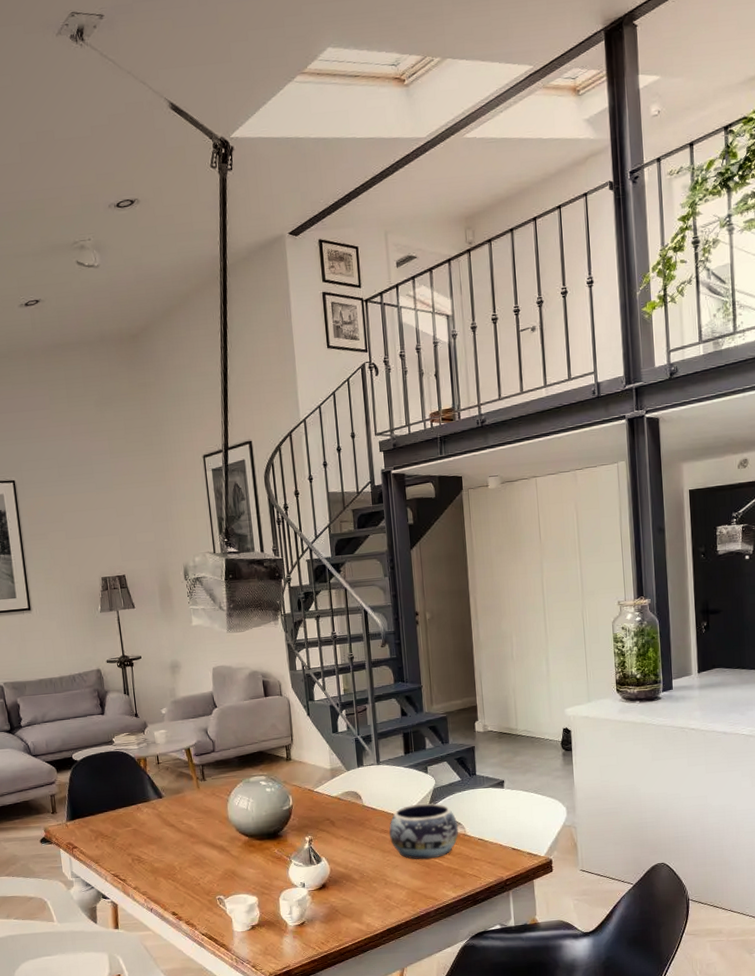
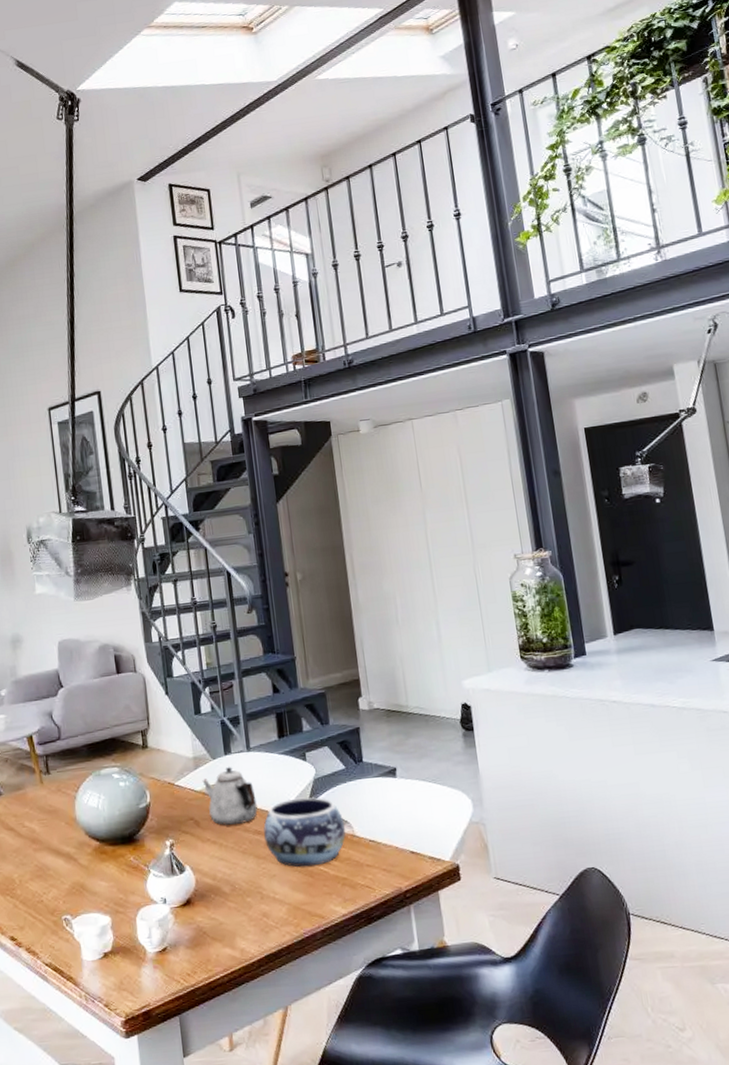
teapot: none [338,776,385,825] -> present [202,766,258,825]

